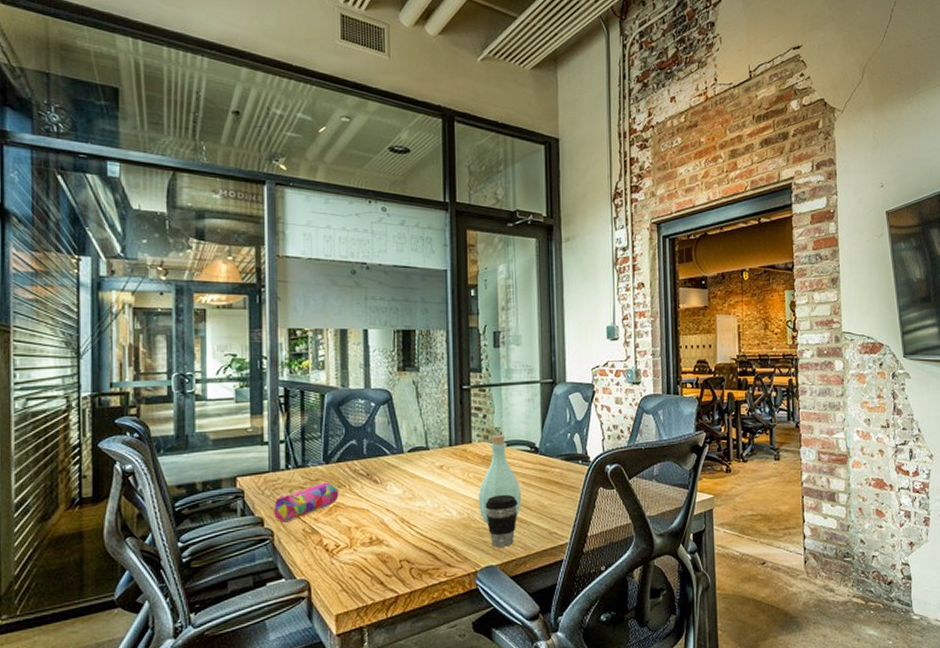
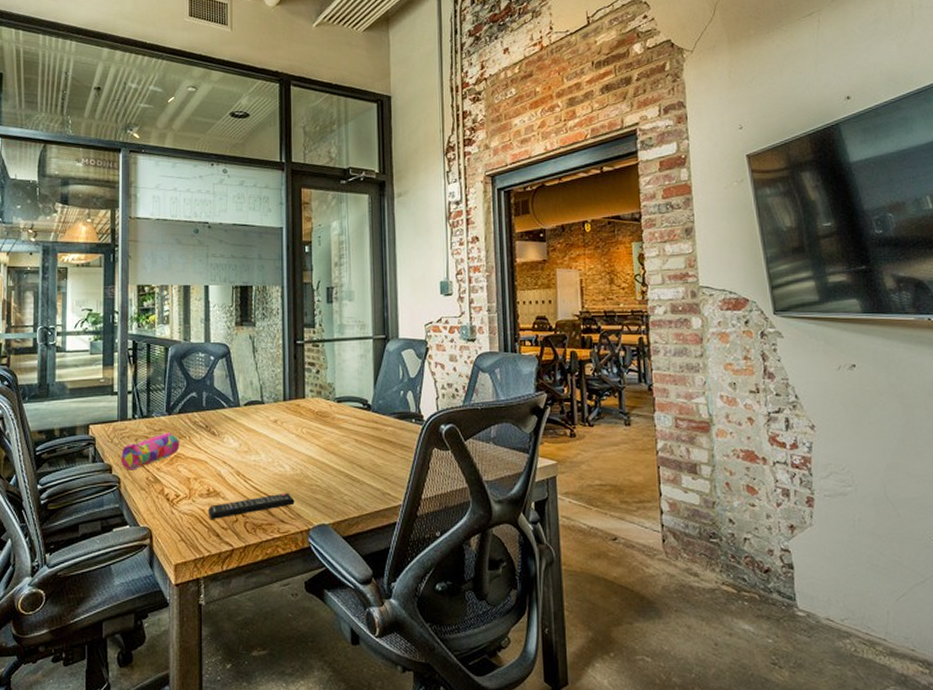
remote control: none [371,537,462,567] -> present [209,492,295,519]
bottle: present [478,435,521,524] -> none [311,391,354,481]
coffee cup: present [485,494,518,547] -> none [318,451,351,506]

